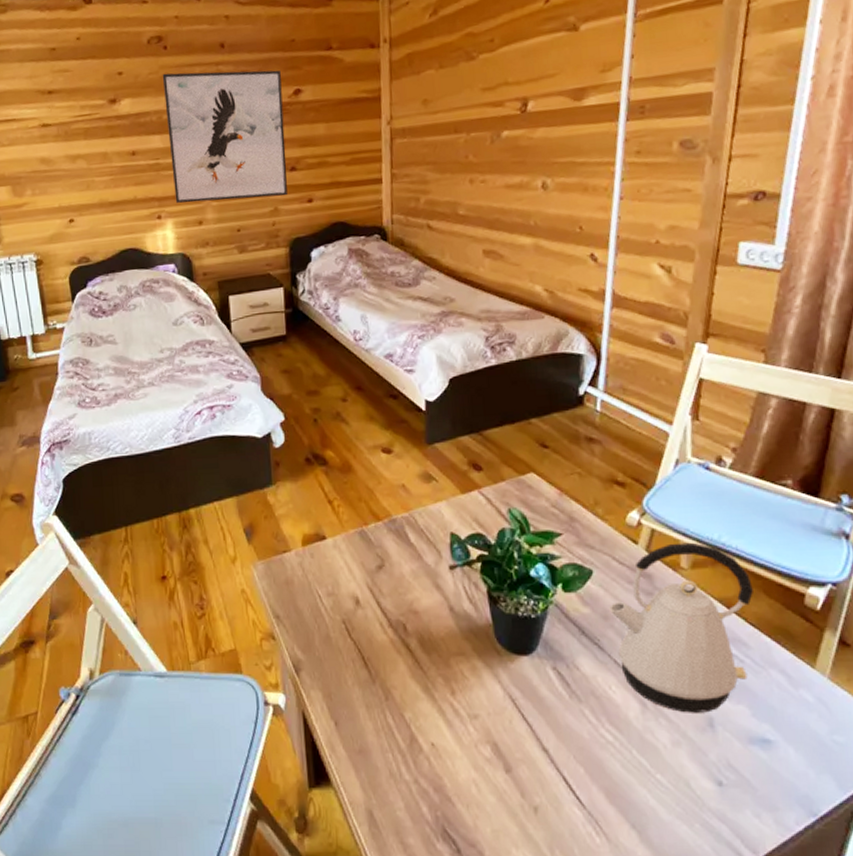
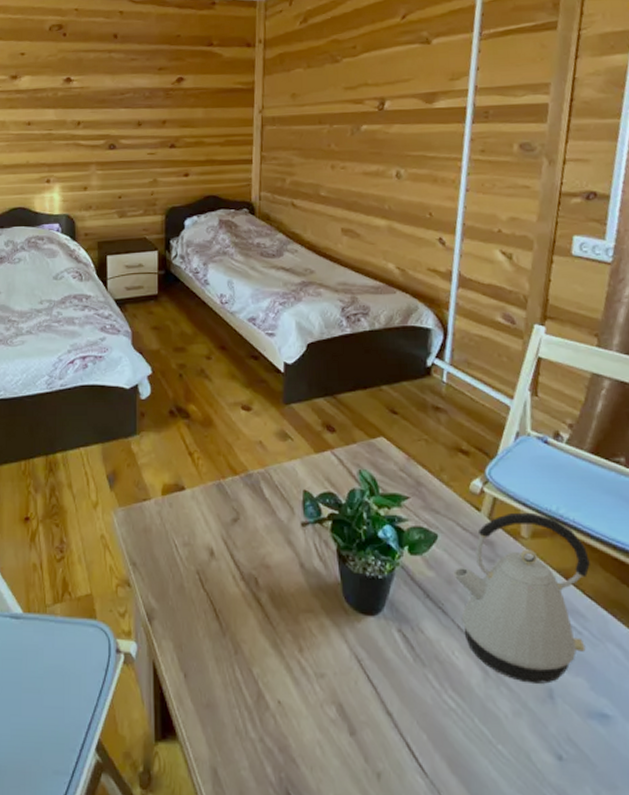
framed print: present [162,70,287,203] -> none [60,56,167,170]

